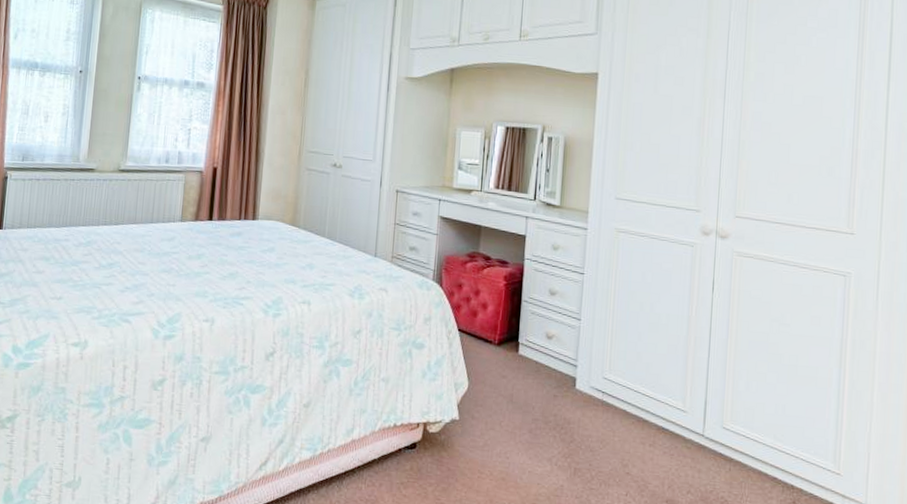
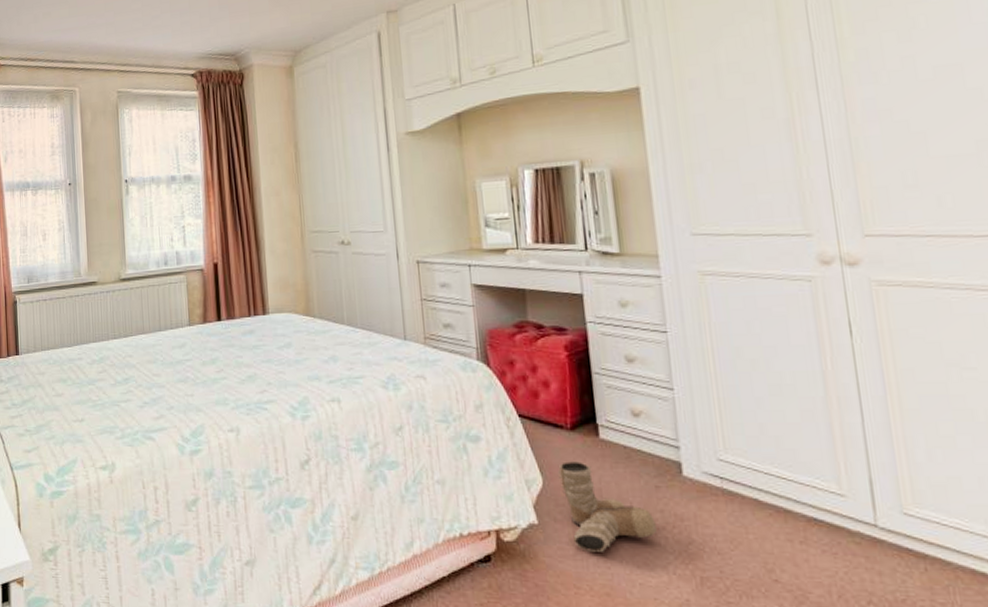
boots: none [482,370,549,445] -> present [558,461,657,552]

